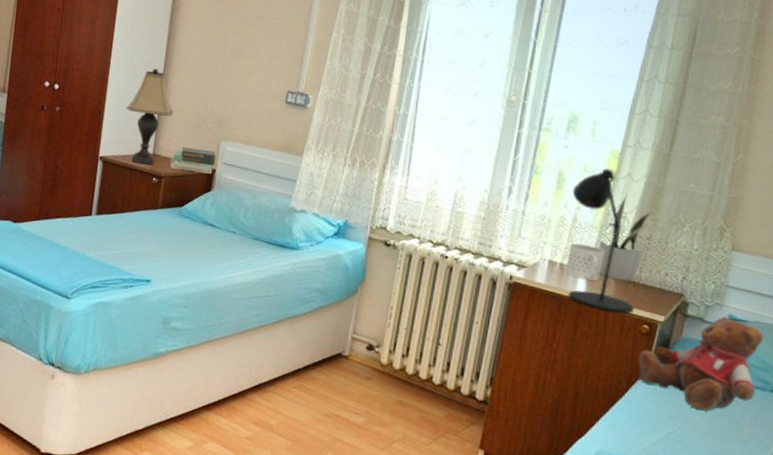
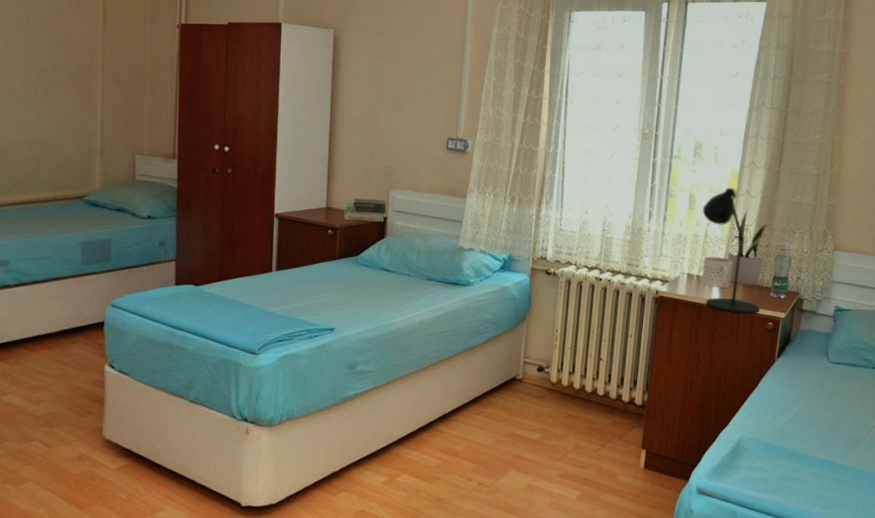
lamp: present [126,68,174,165] -> none [296,125,343,218]
teddy bear: present [637,317,764,411] -> none [766,308,864,391]
bottle: none [648,236,679,300] -> present [770,242,793,299]

